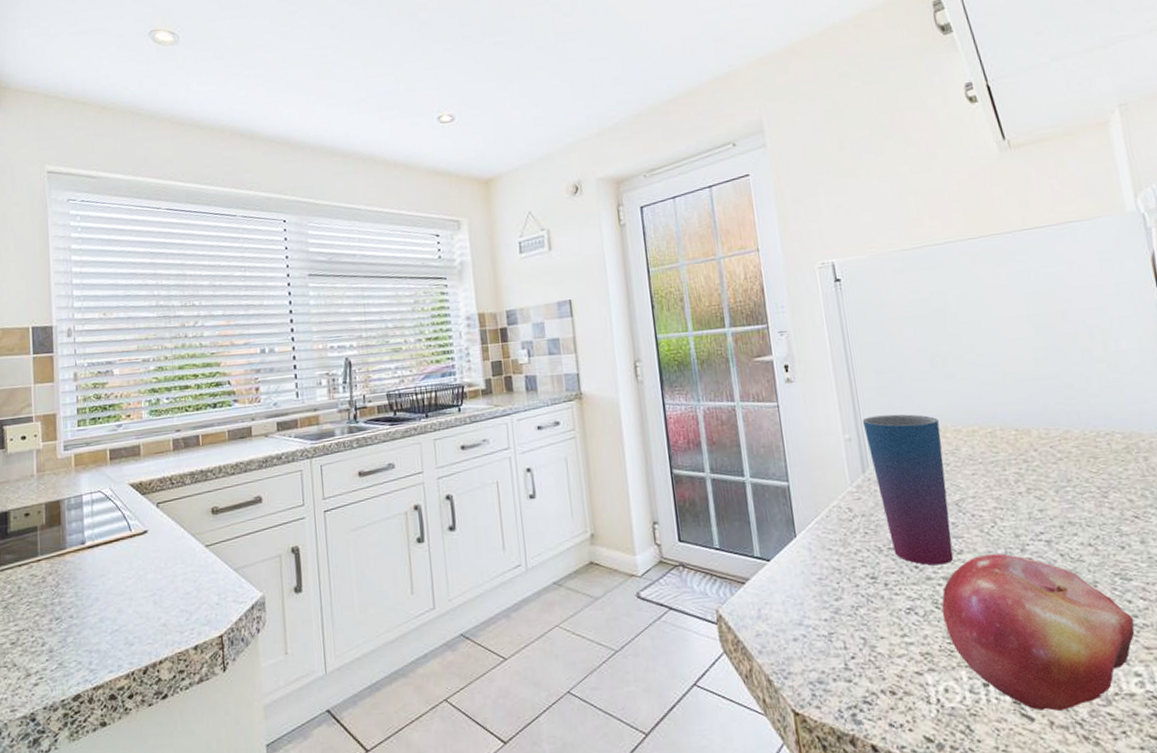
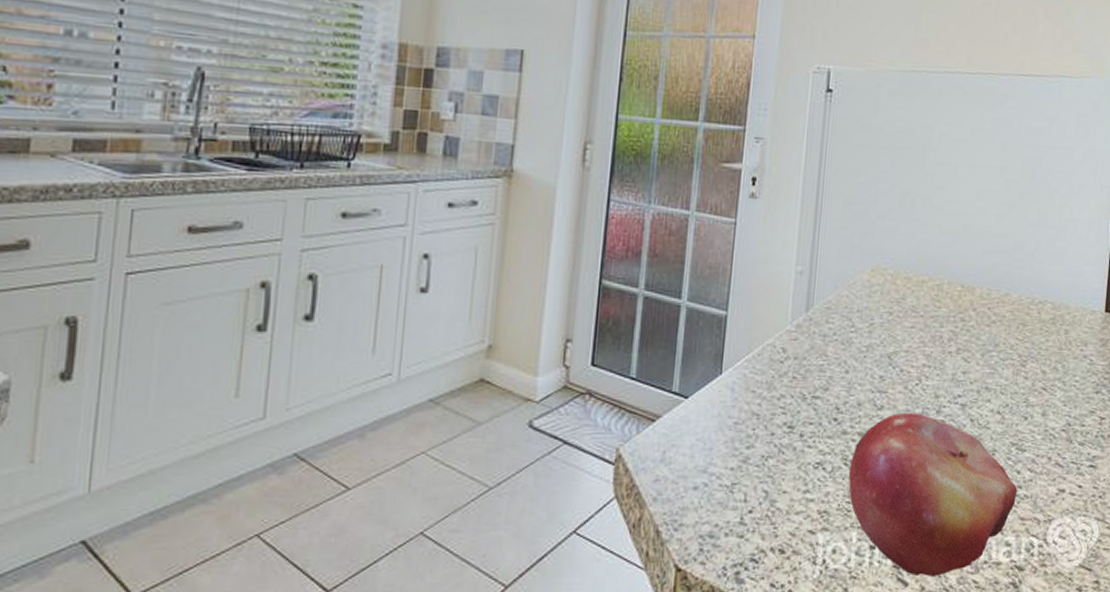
cup: present [862,414,954,566] -> none [817,250,893,419]

